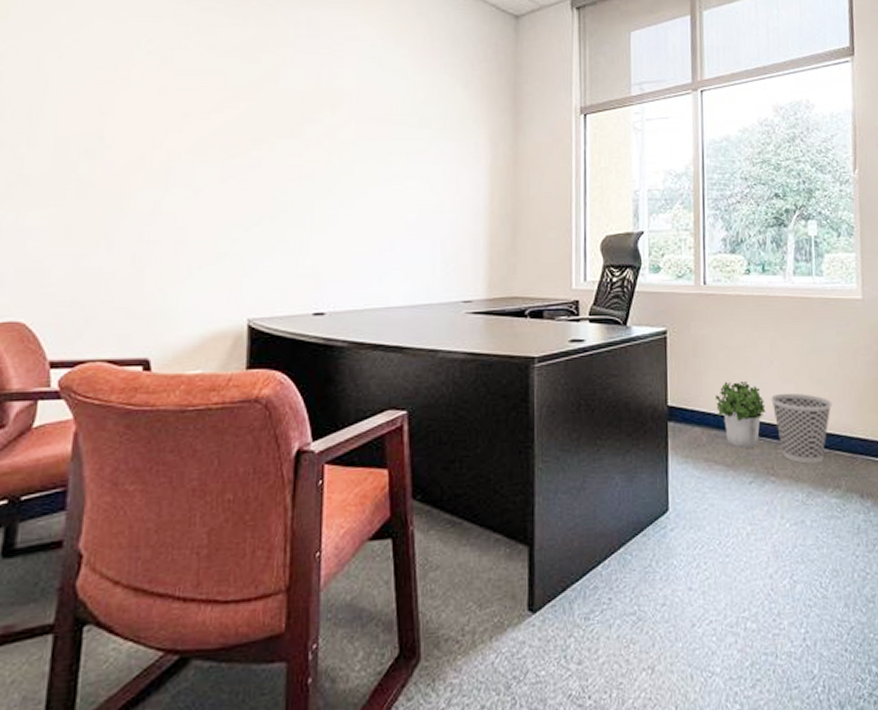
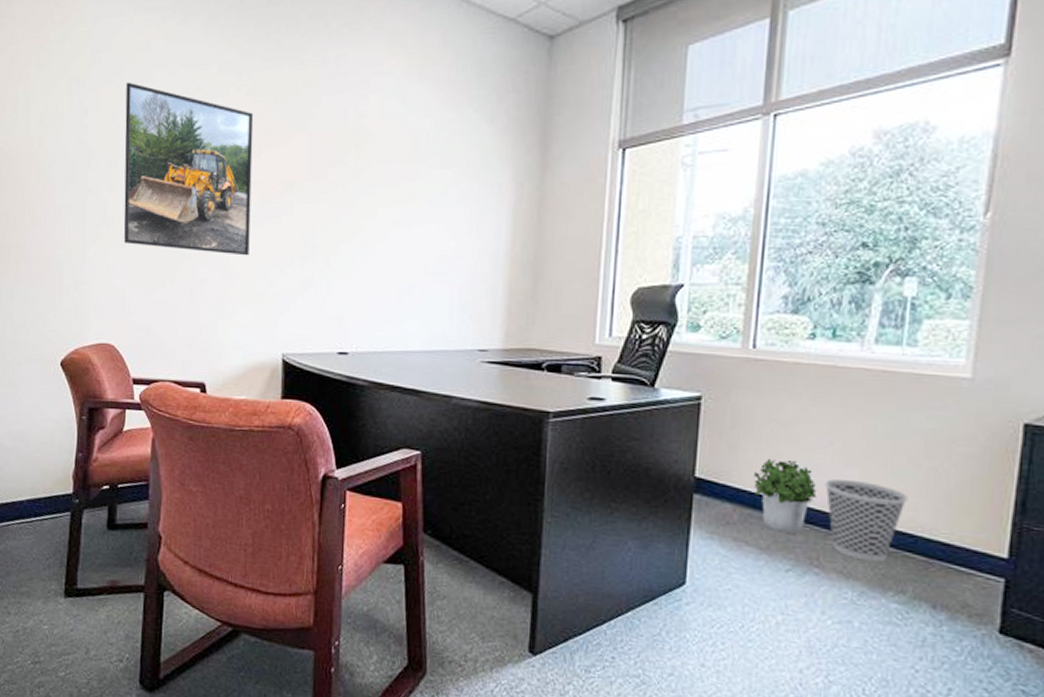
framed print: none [46,28,216,215] -> present [123,82,254,256]

